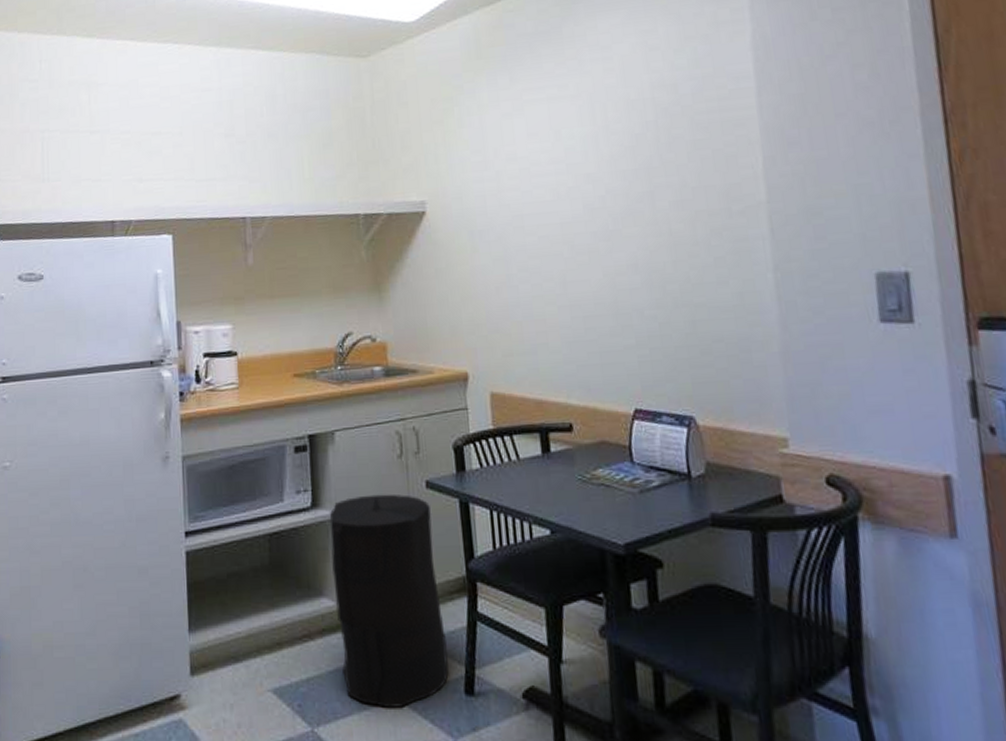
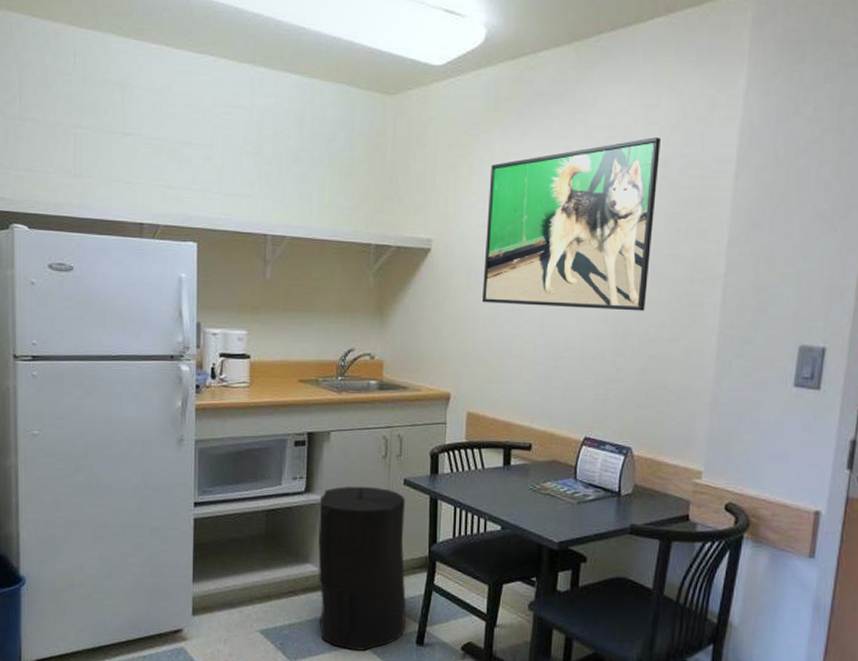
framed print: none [481,63,681,265] -> present [482,137,661,311]

